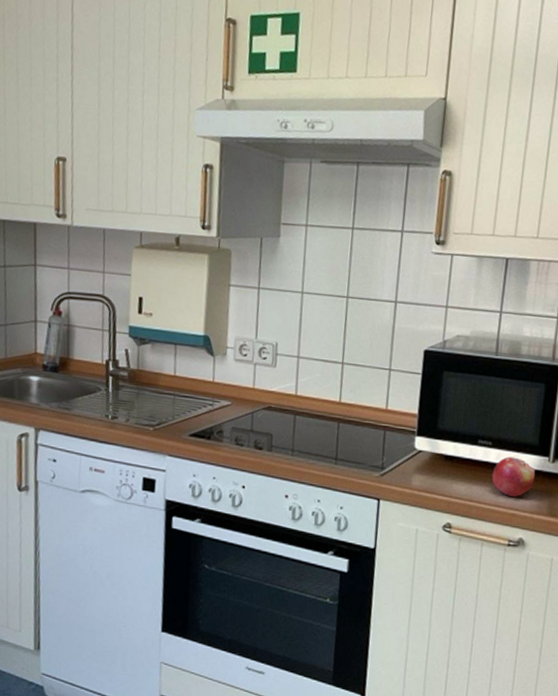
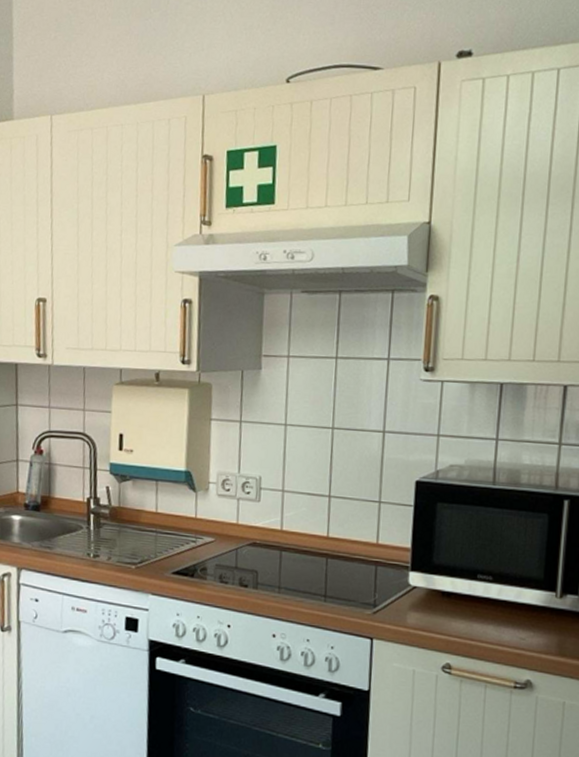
fruit: present [492,456,535,498] -> none [493,592,541,636]

